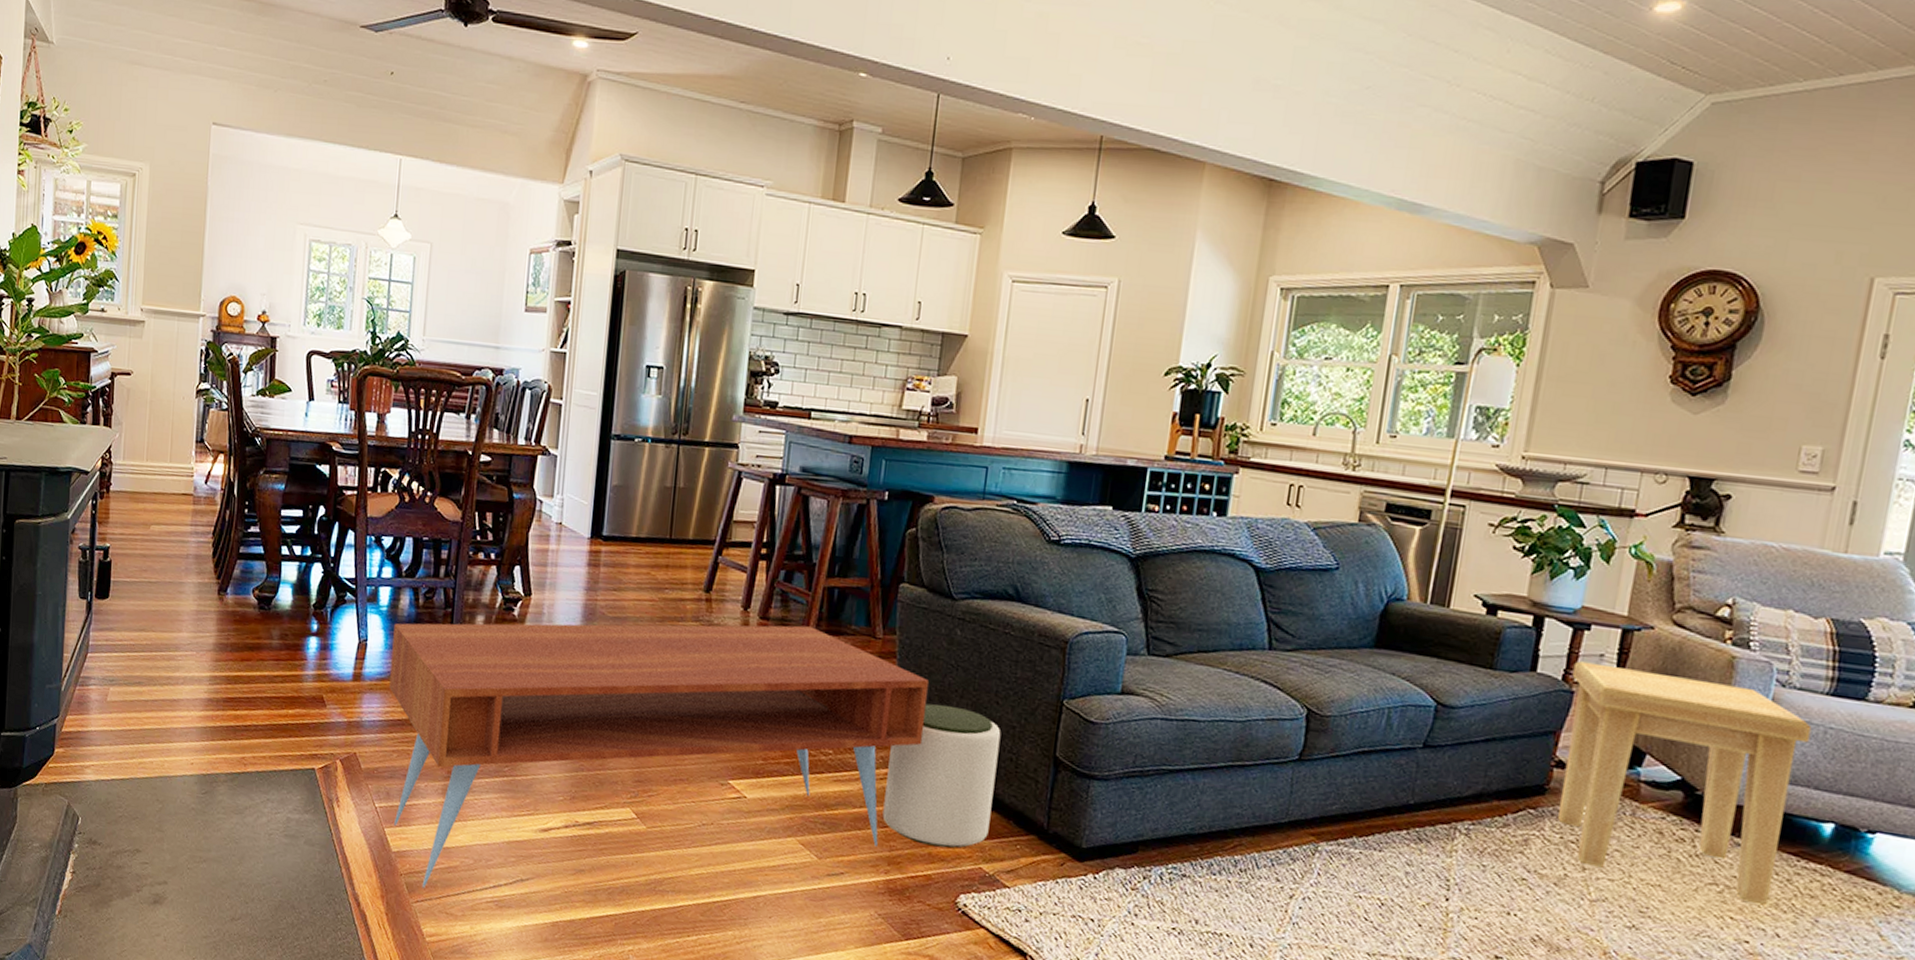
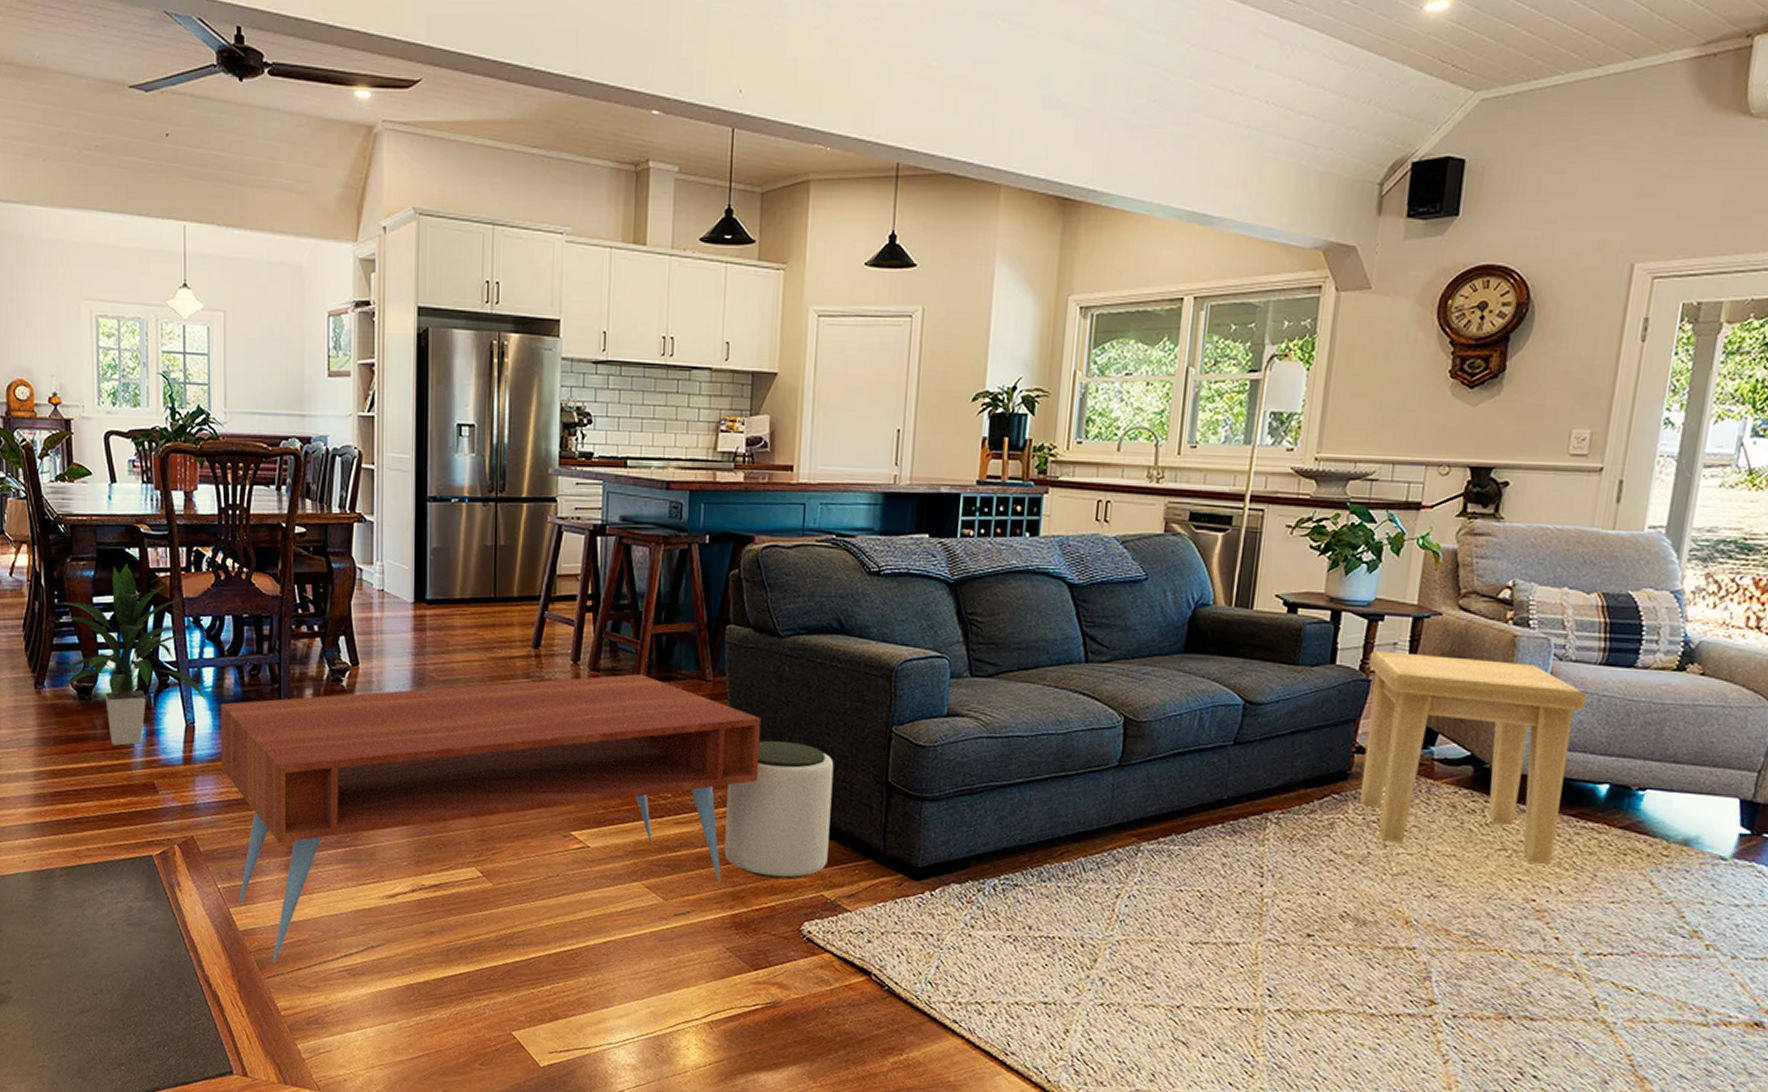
indoor plant: none [243,479,381,657] -> present [58,563,207,746]

